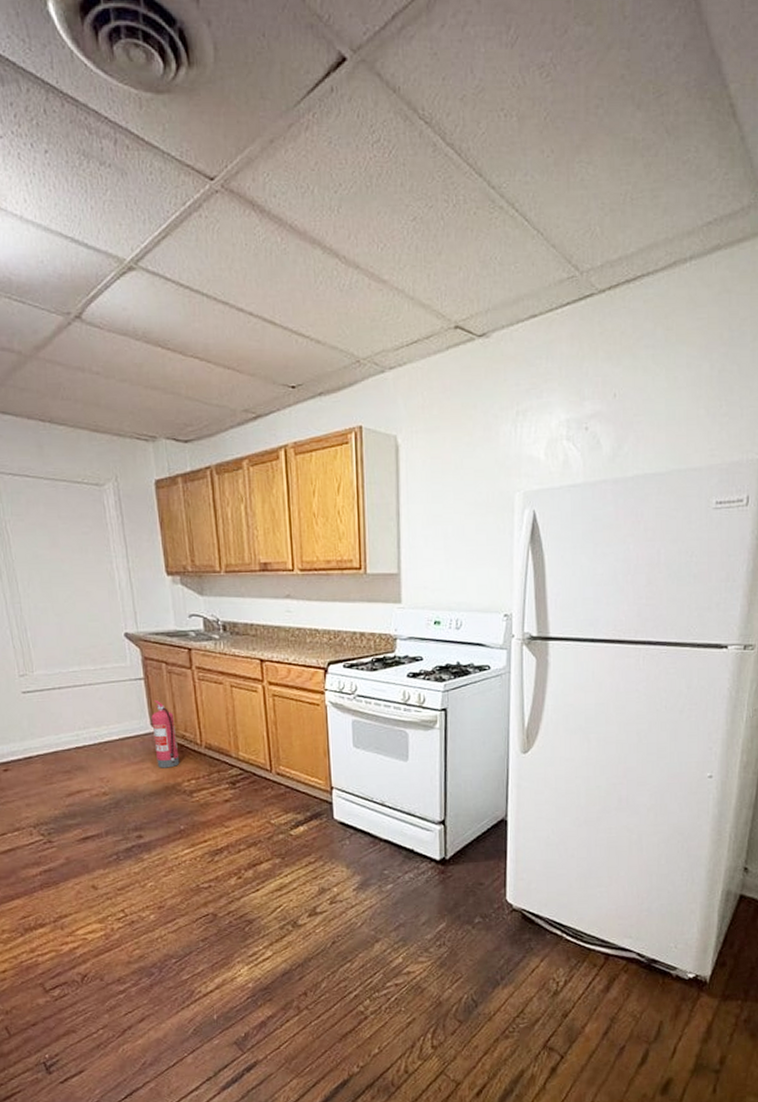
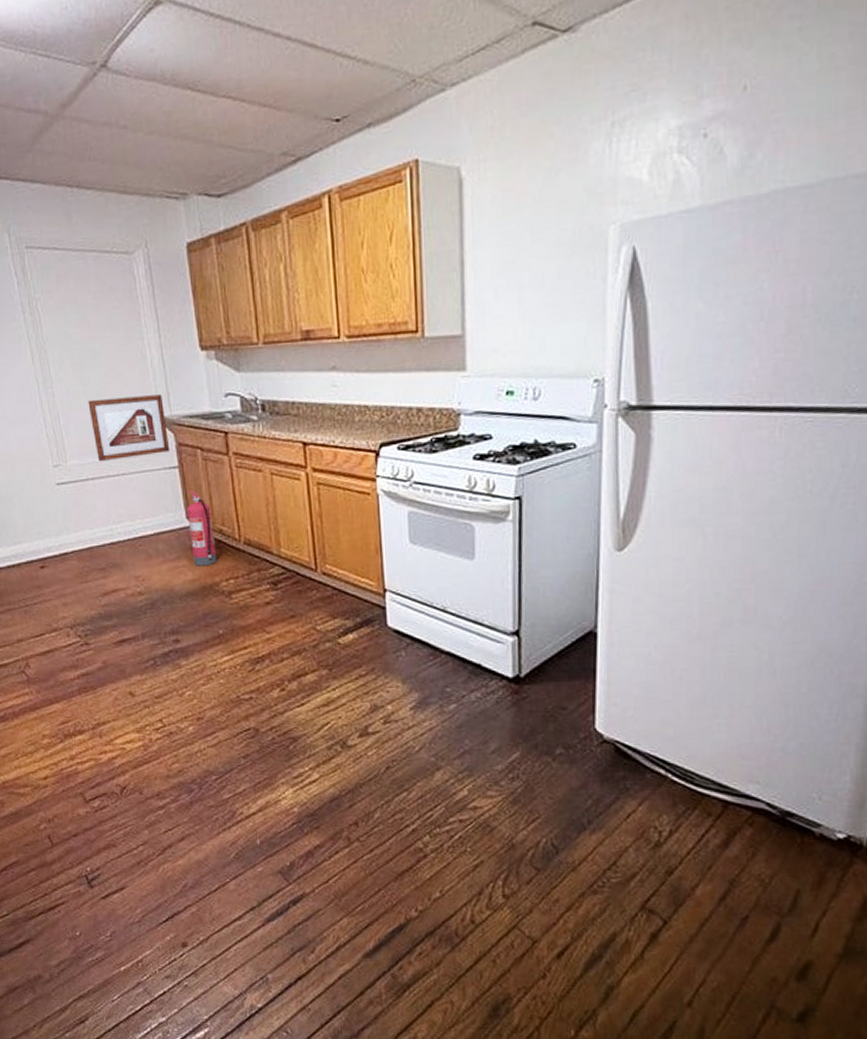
picture frame: none [56,613,137,673] -> present [88,394,171,462]

